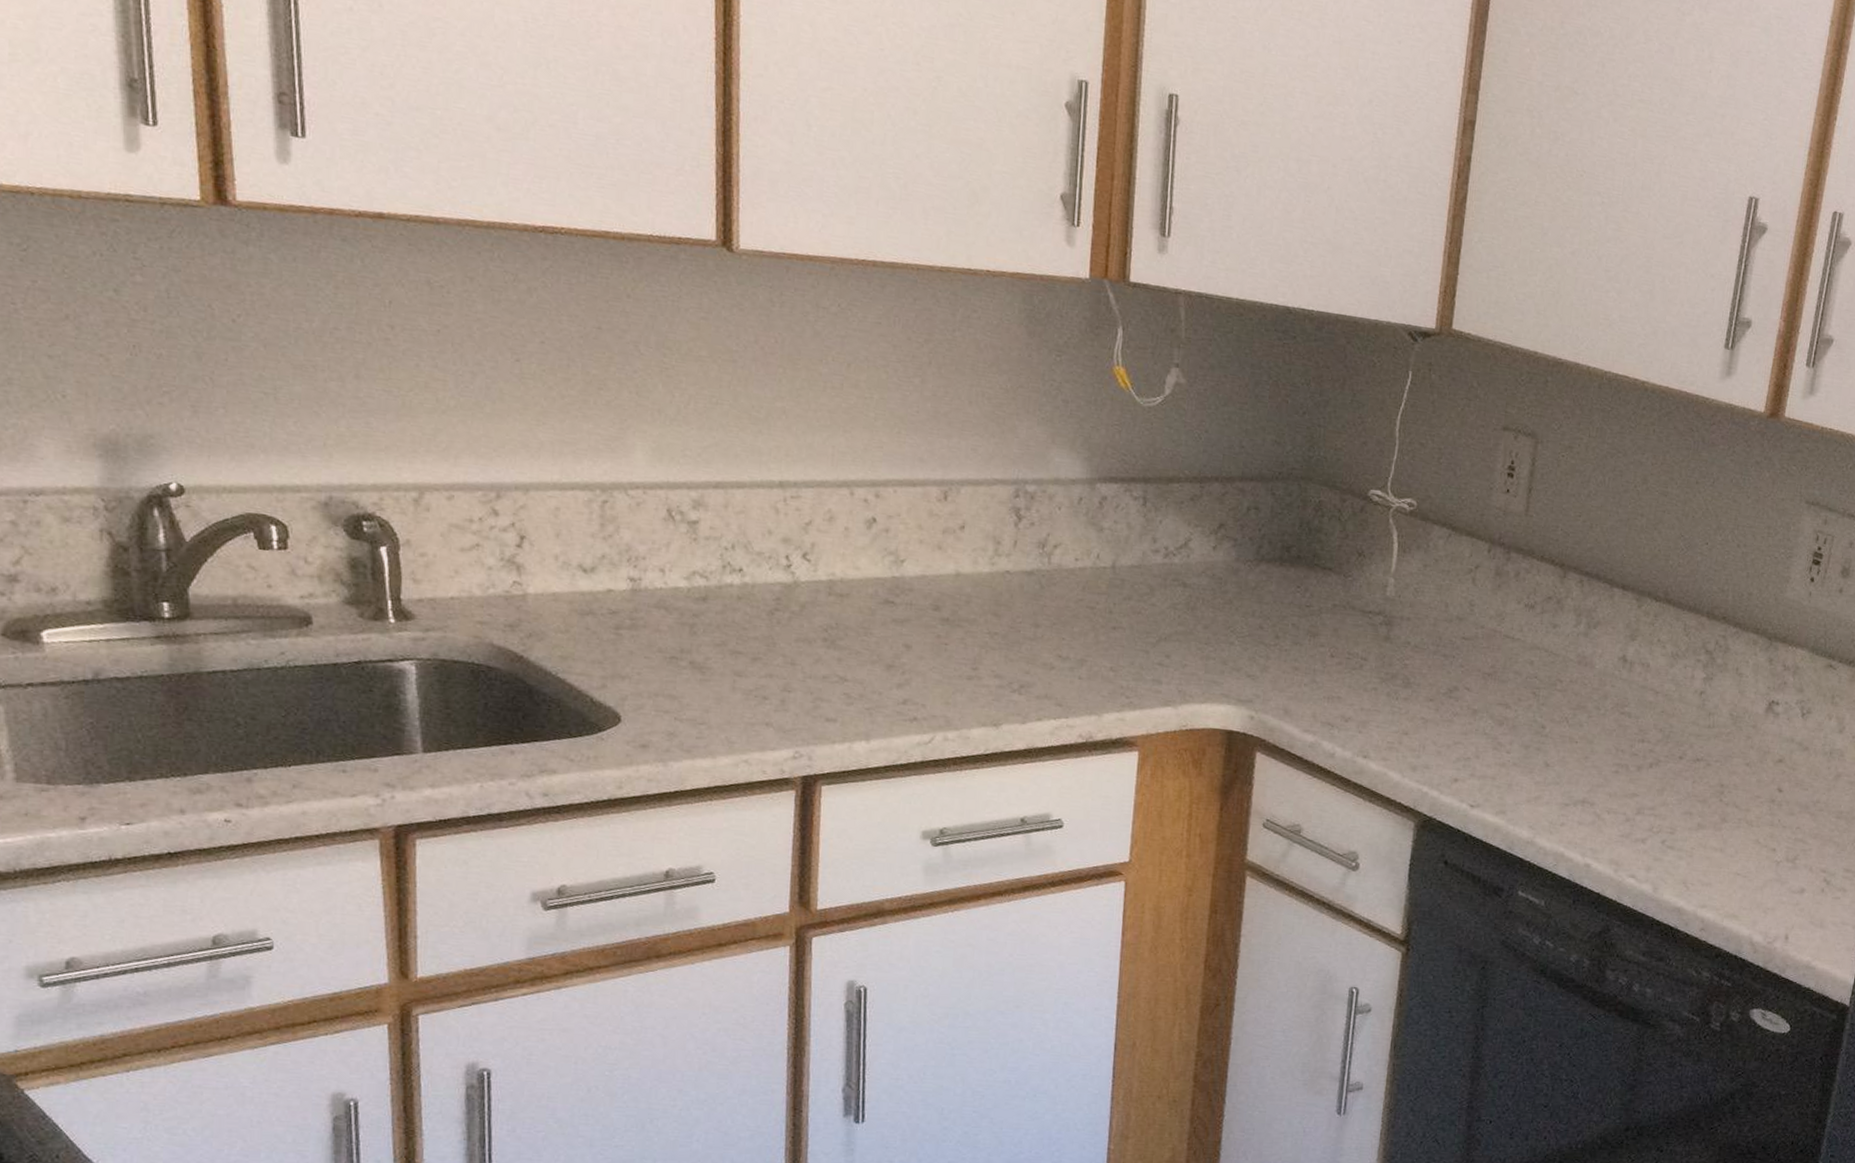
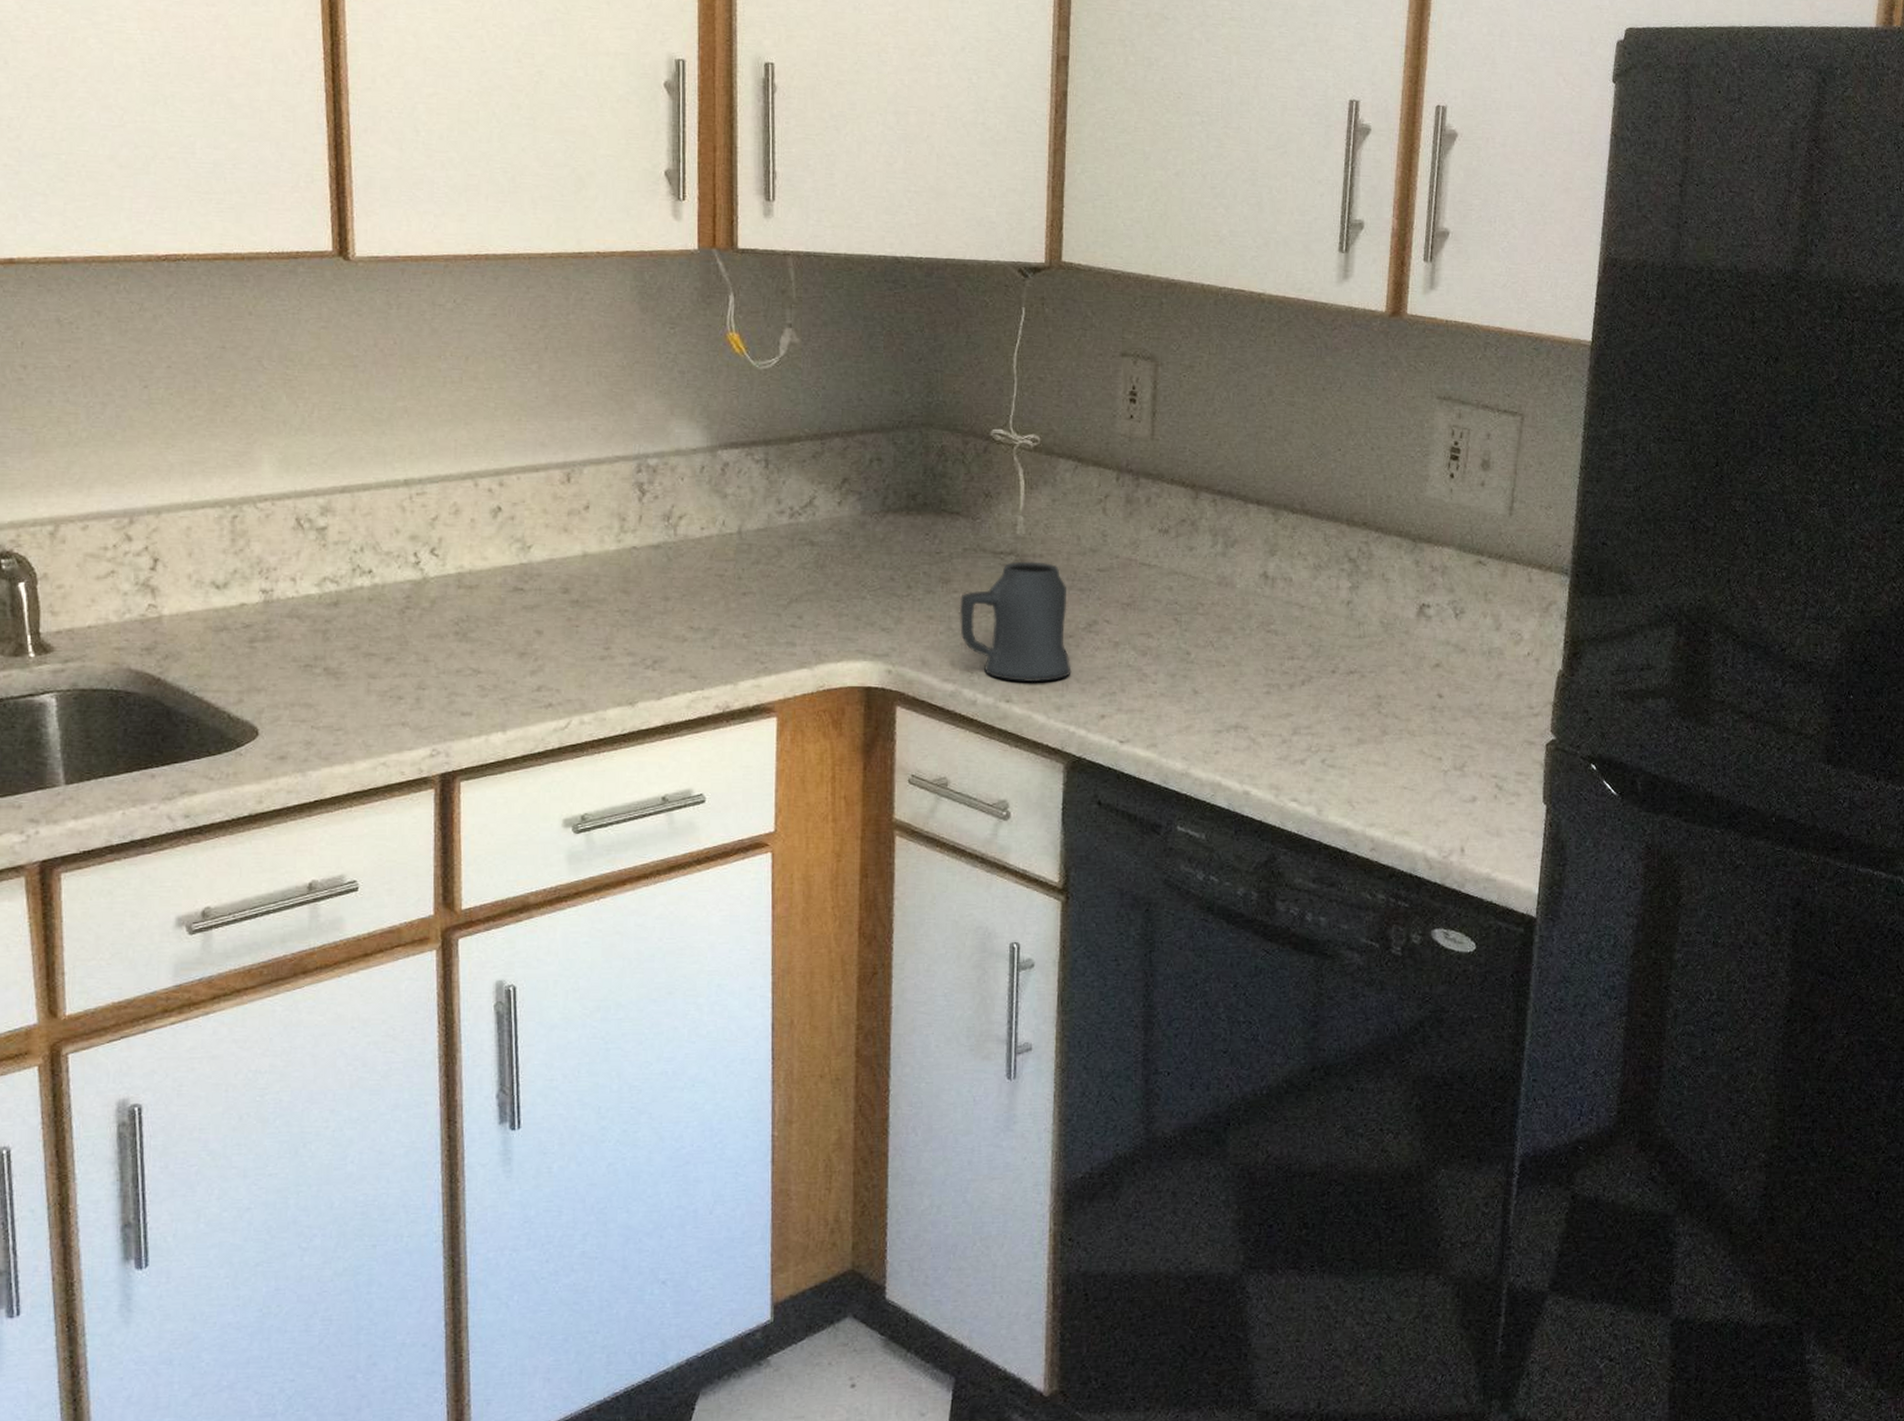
mug: none [1323,622,1431,742] -> present [959,561,1071,683]

